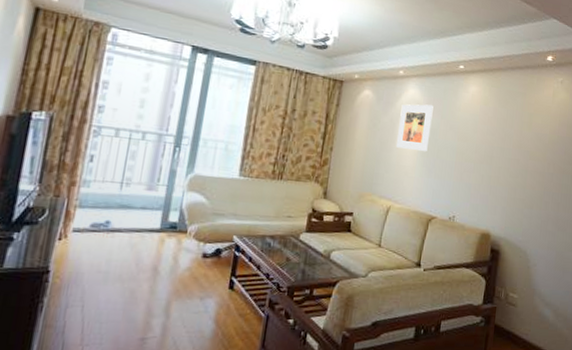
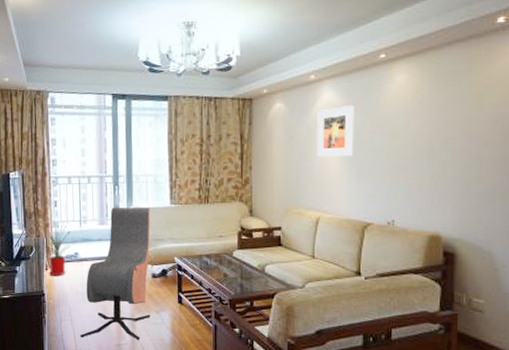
house plant: none [57,180,106,249] -> present [37,220,73,276]
armchair: none [90,172,214,332] -> present [80,208,151,340]

